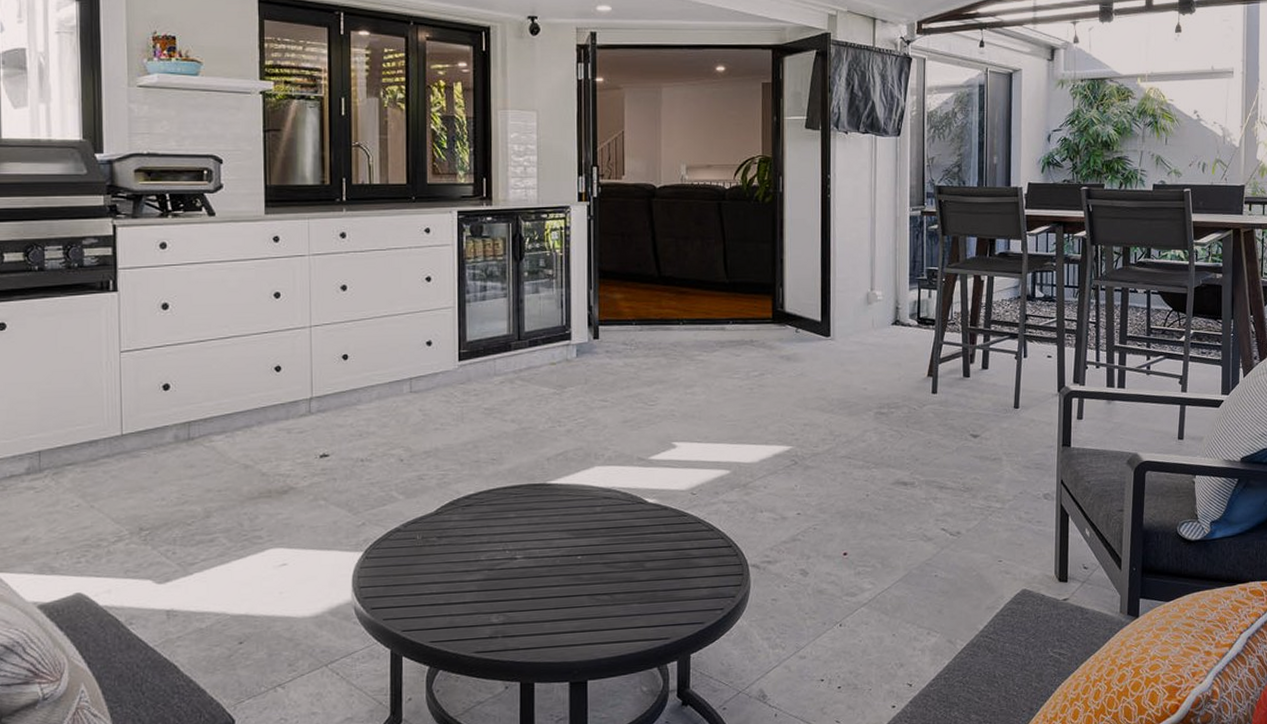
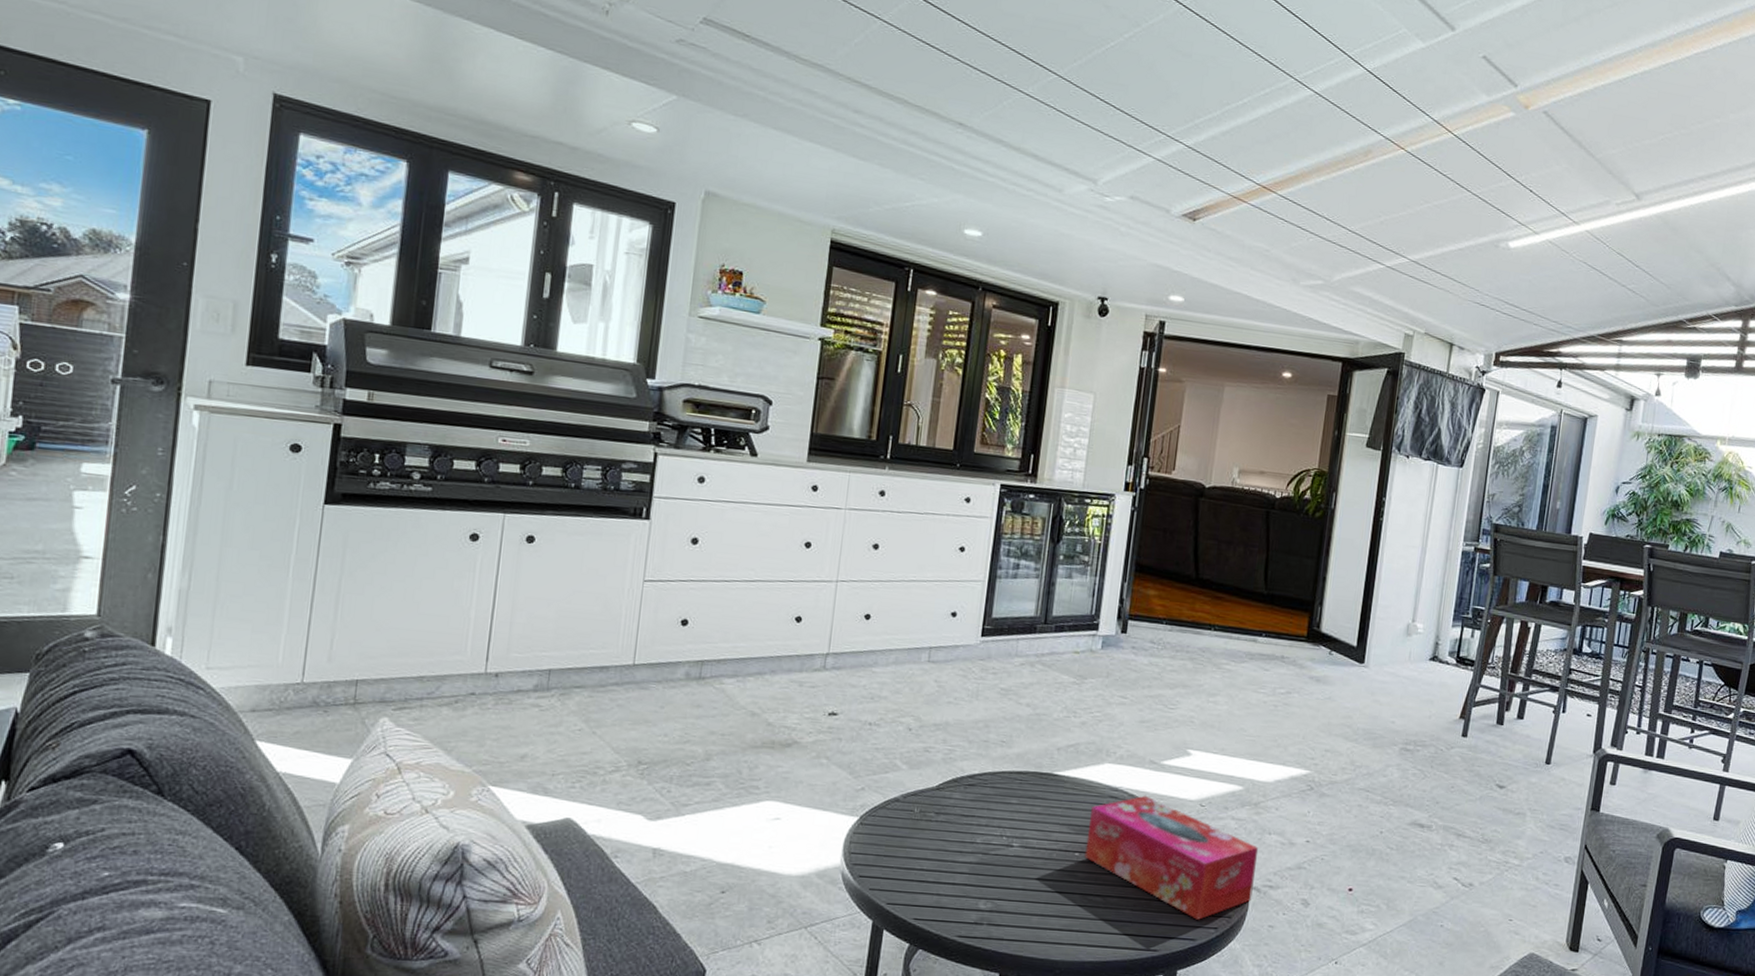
tissue box: none [587,492,753,604] -> present [1085,795,1259,920]

